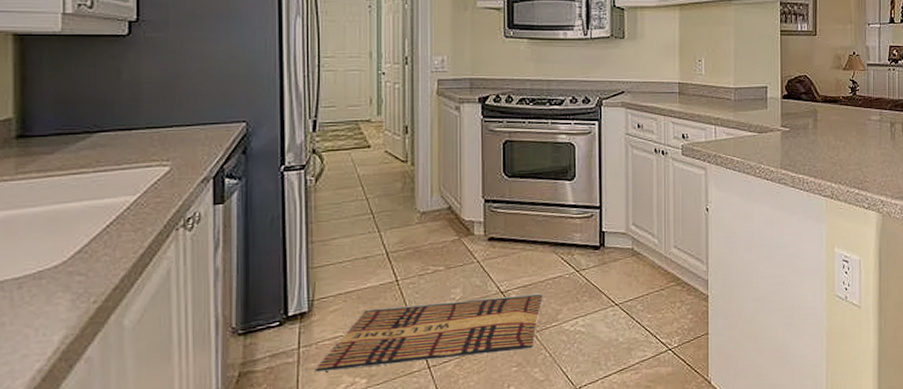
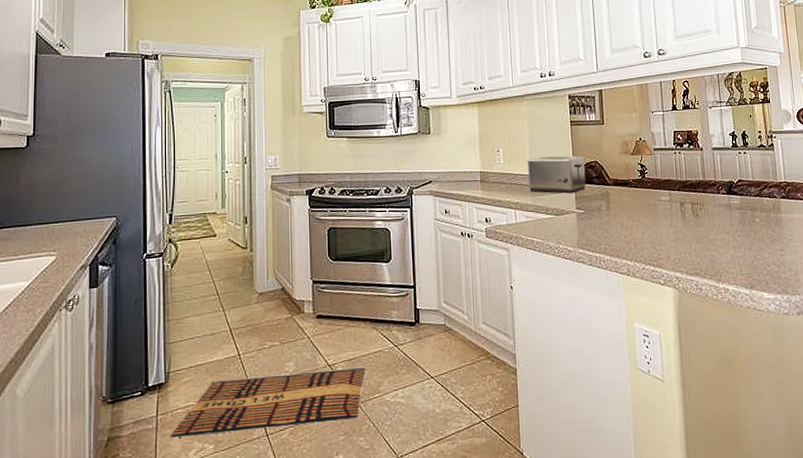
toaster: none [731,68,794,110] -> present [527,156,586,194]

